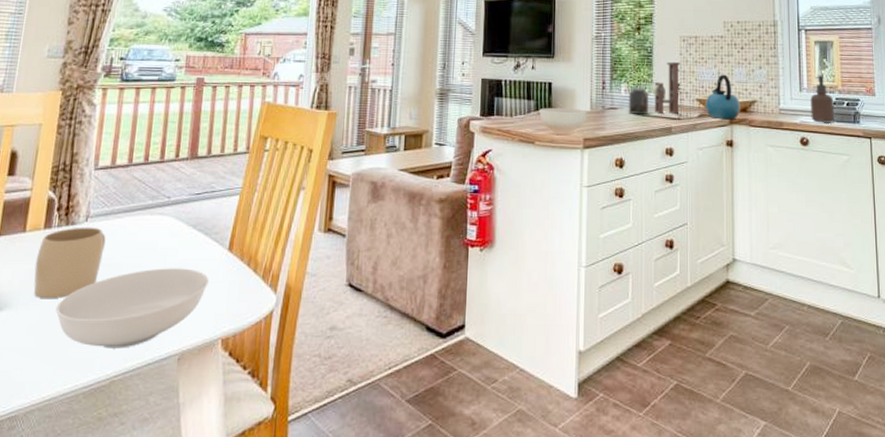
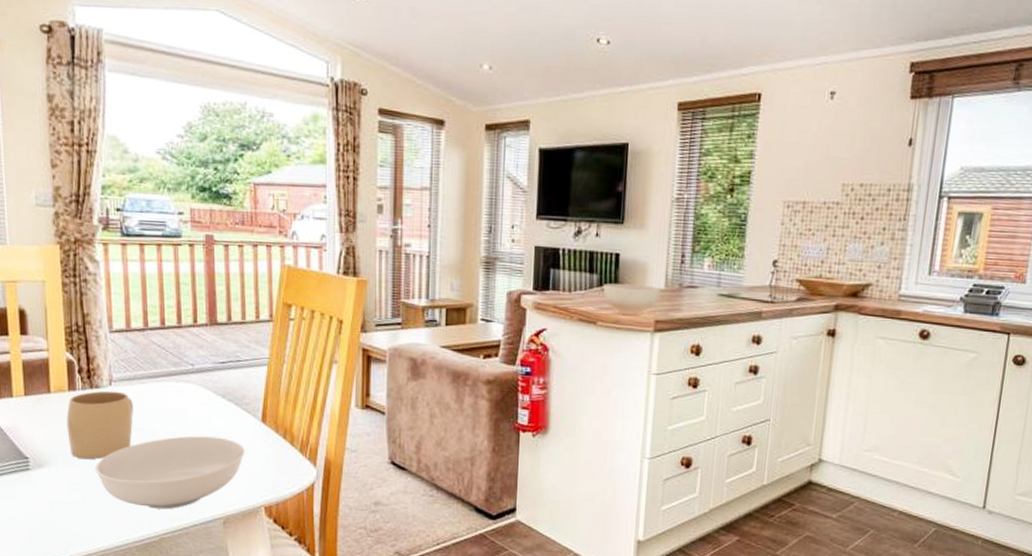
jar: present [628,87,649,115] -> none [710,263,738,296]
paper towel holder: present [653,61,681,114] -> none [742,232,781,296]
kettle: present [705,74,741,120] -> none [806,250,851,306]
soap dispenser: present [810,75,835,123] -> none [937,255,971,314]

